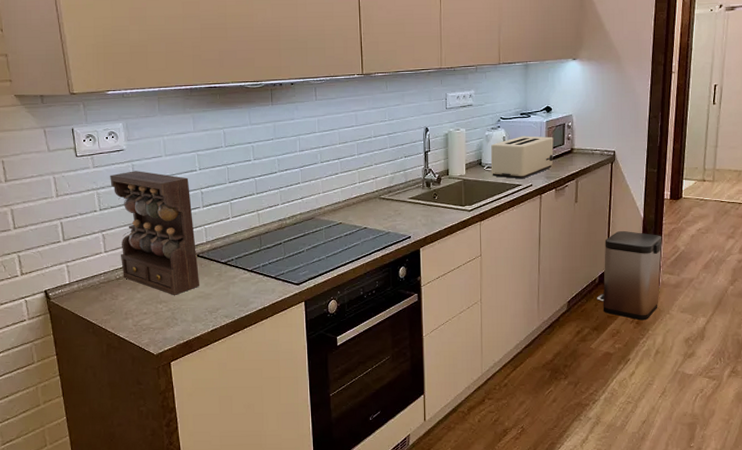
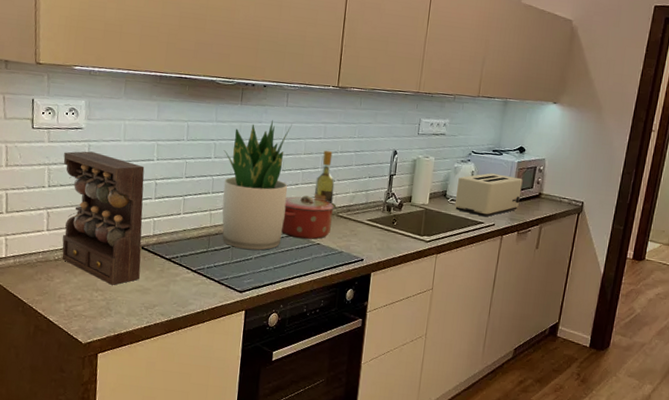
planter: none [261,116,330,244] -> present [222,120,292,251]
casserole: none [328,183,378,226] -> present [281,195,337,240]
bottle: none [354,137,373,187] -> present [313,150,335,203]
pedal bin: present [597,231,662,321] -> none [544,284,620,380]

